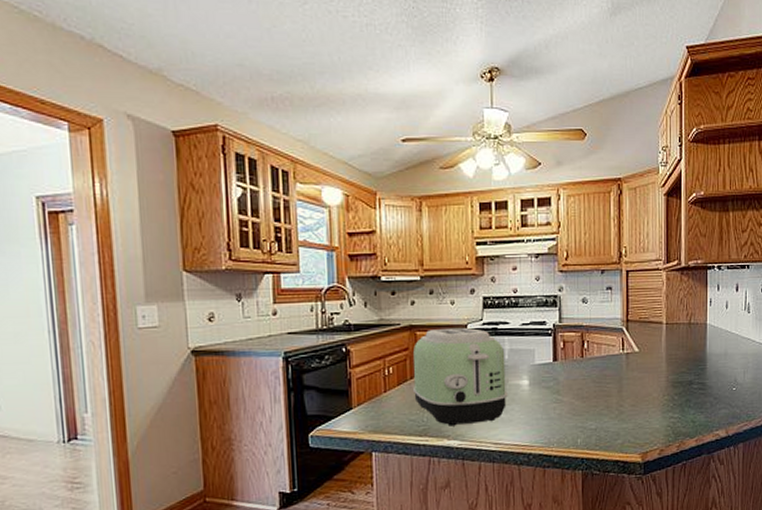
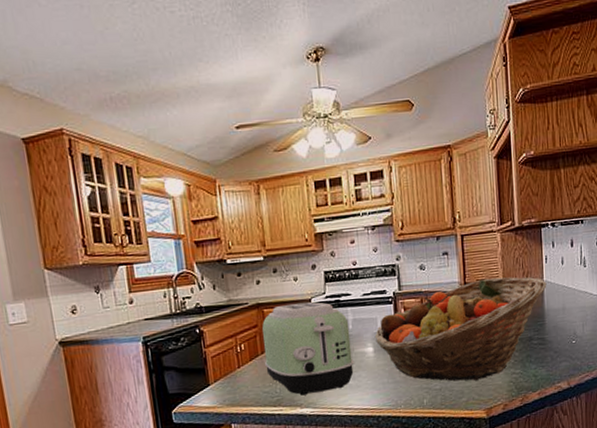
fruit basket: none [531,317,710,423] -> present [374,277,547,381]

